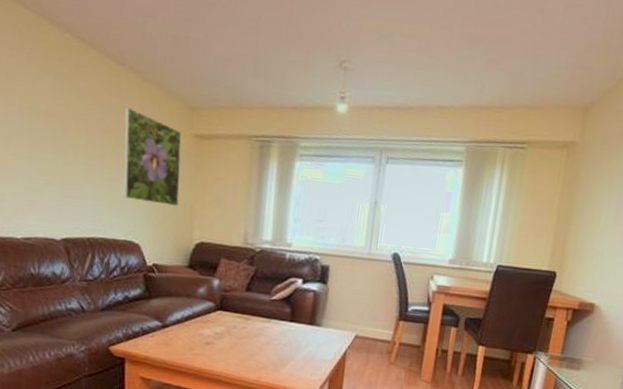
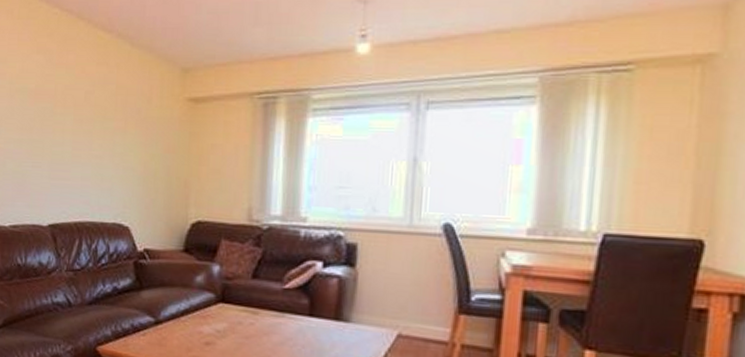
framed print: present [123,107,182,206] -> none [111,76,174,181]

